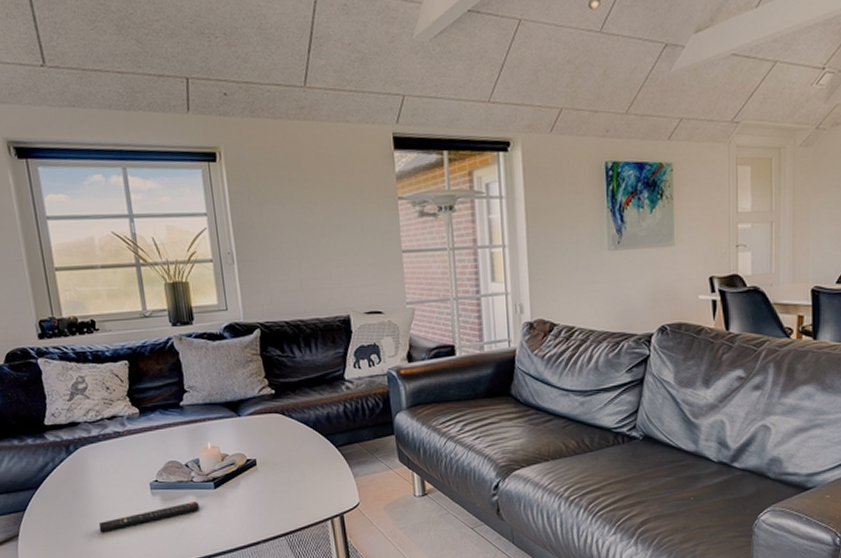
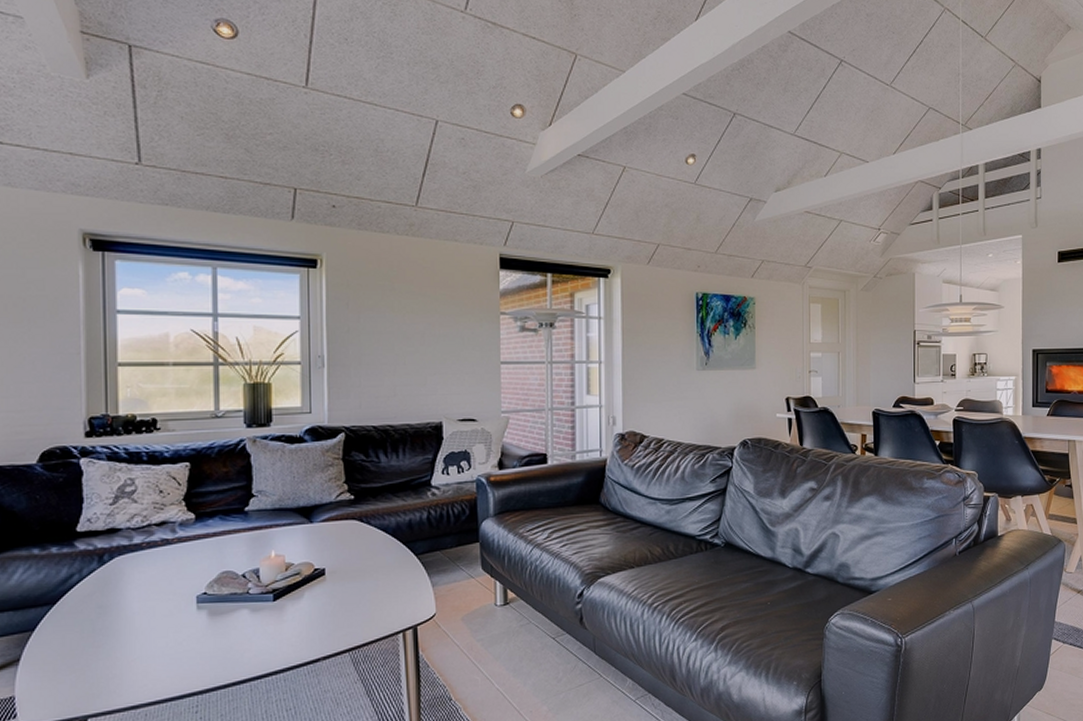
remote control: present [98,502,199,532] -> none [126,616,253,653]

